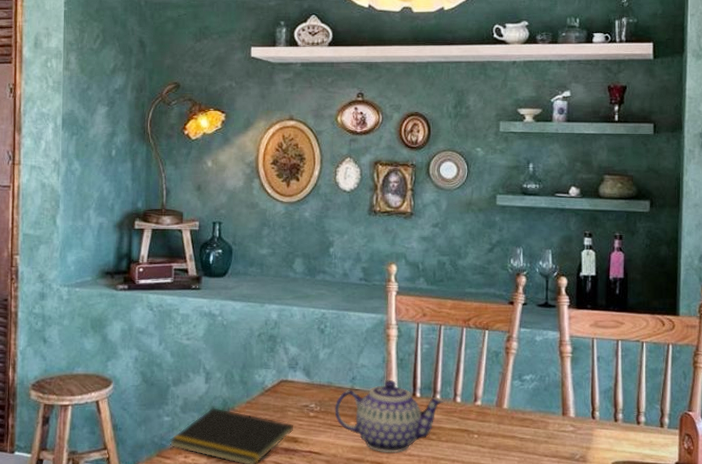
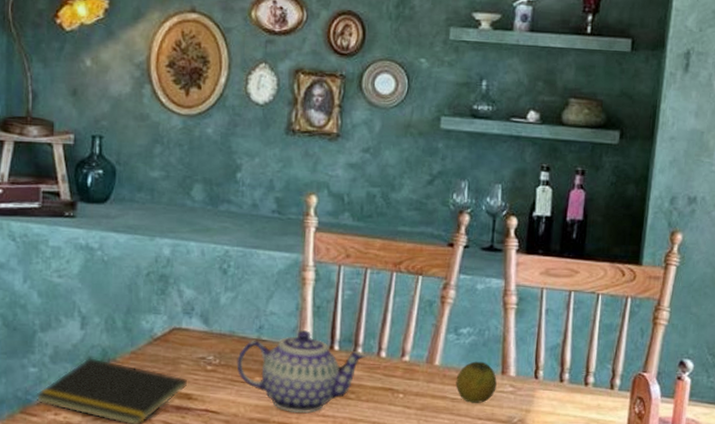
fruit: none [523,404,559,442] -> present [456,361,497,403]

